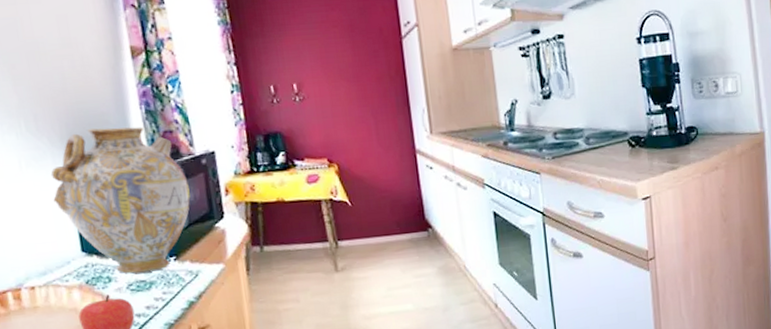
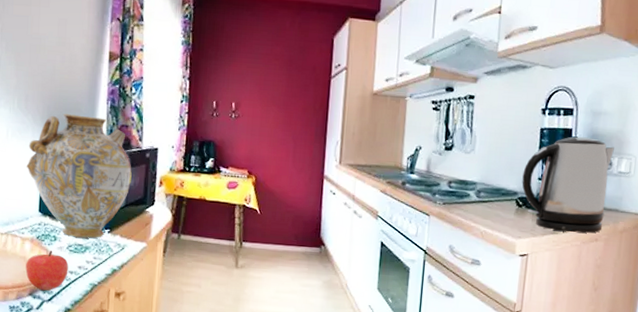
kettle: none [629,61,721,166] -> present [522,136,614,233]

